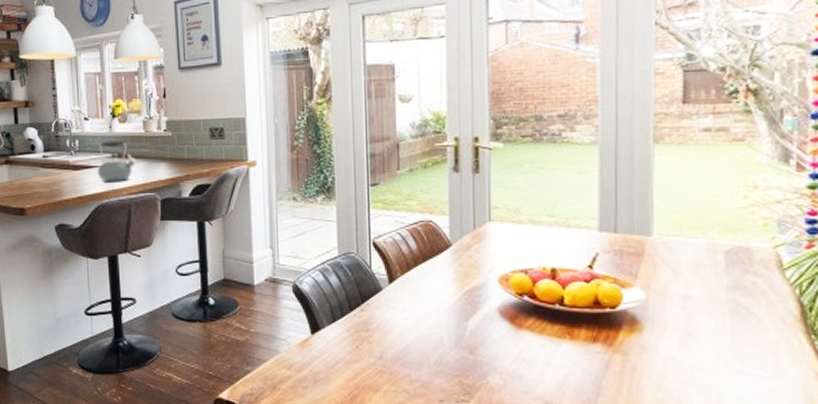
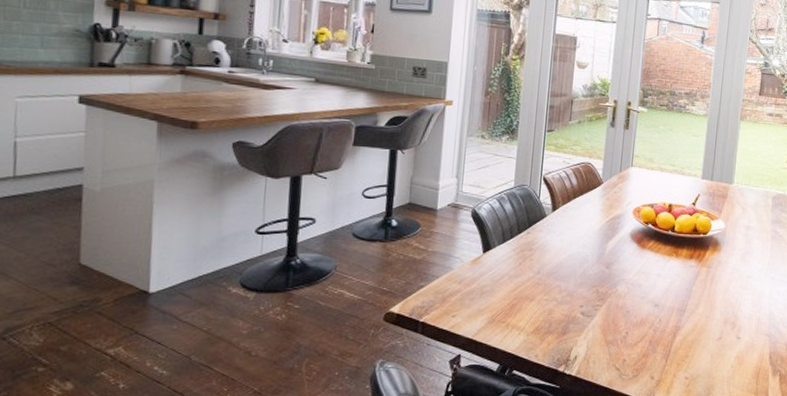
kettle: present [97,140,138,183] -> none [290,65,336,106]

